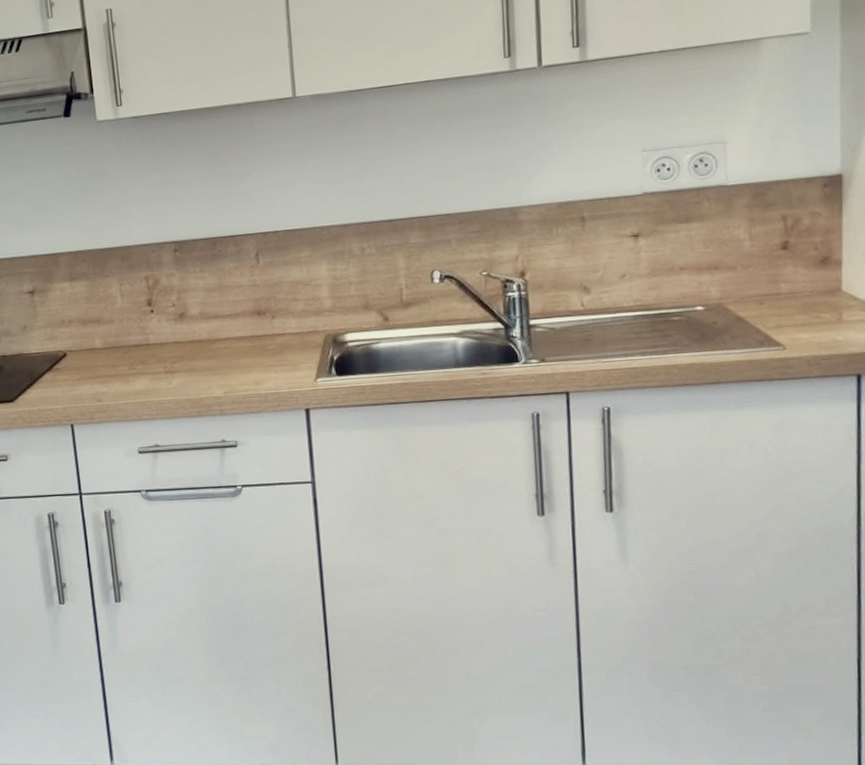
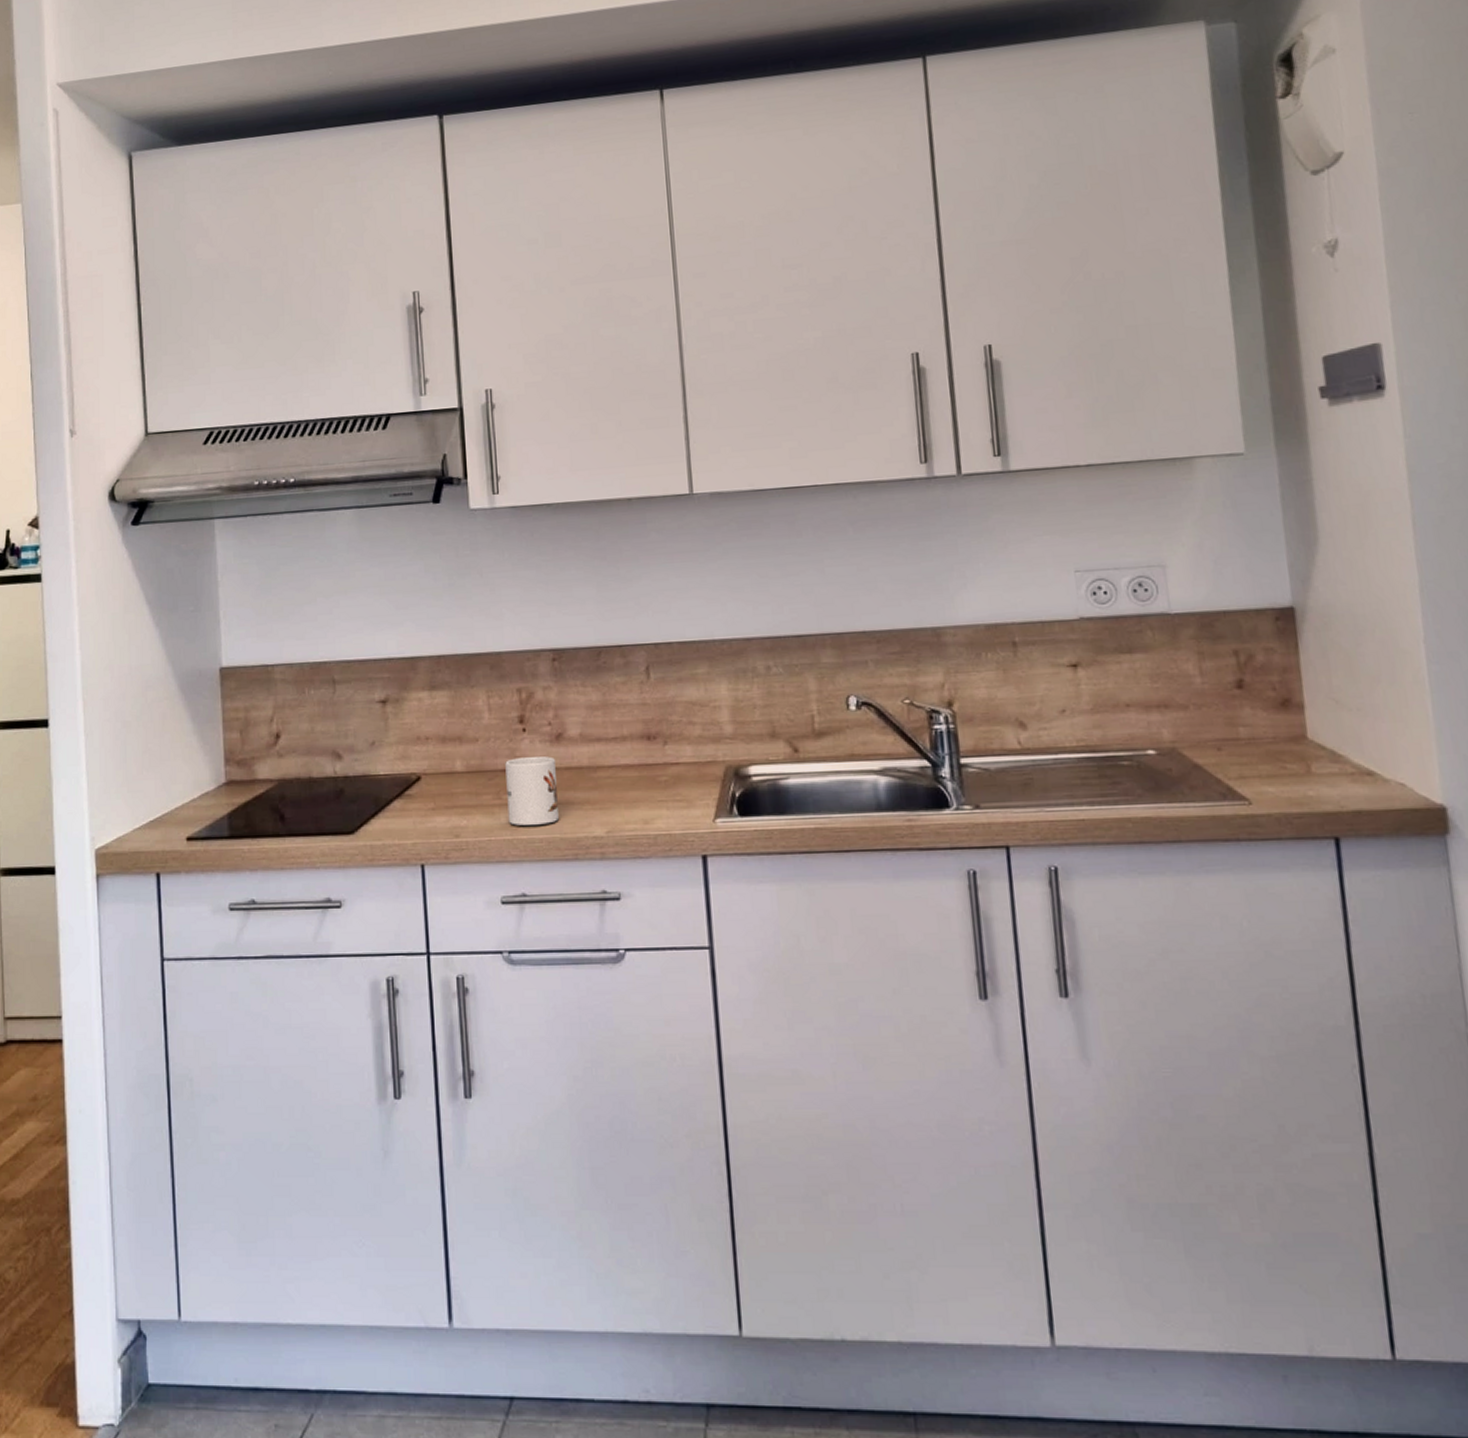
mug: none [137,332,185,390] -> present [505,756,560,826]

